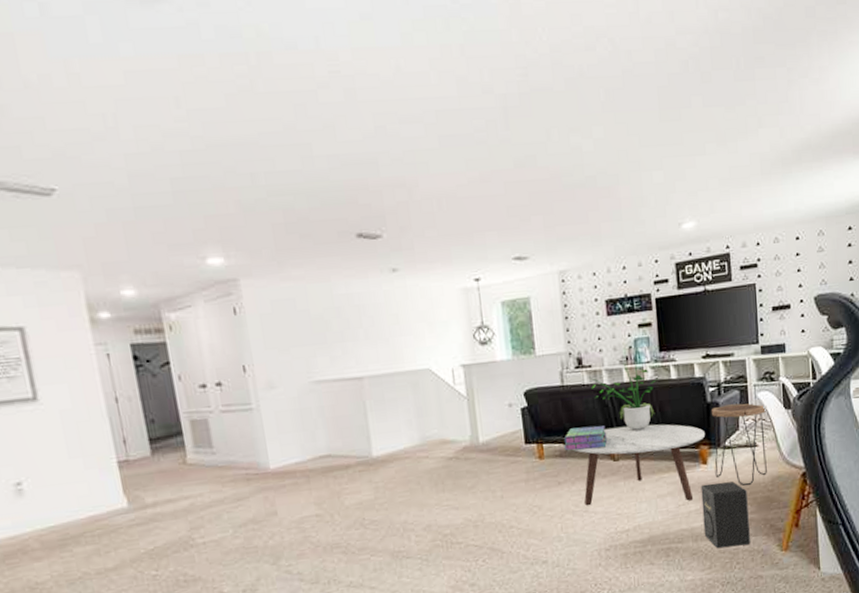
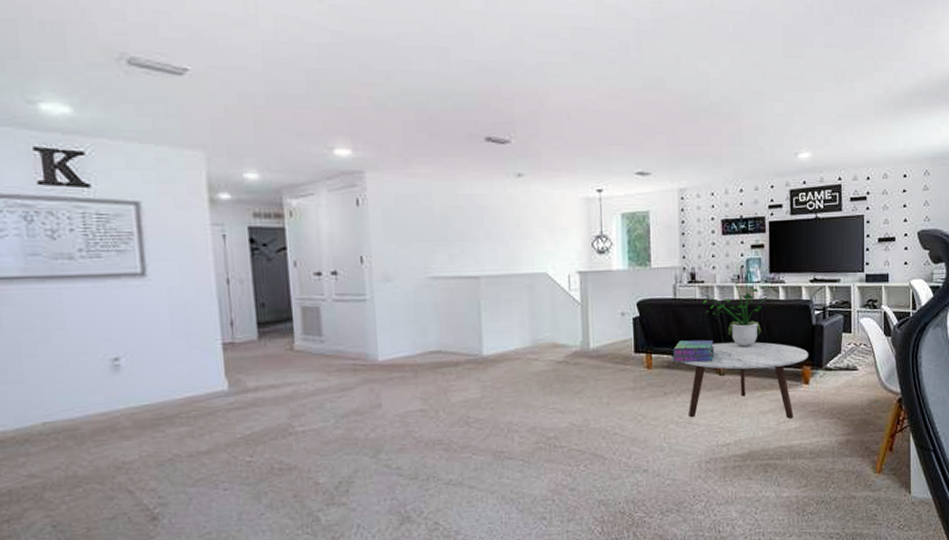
speaker: present [701,482,750,548] -> none [801,402,846,467]
side table: present [712,403,767,486] -> none [816,327,868,407]

